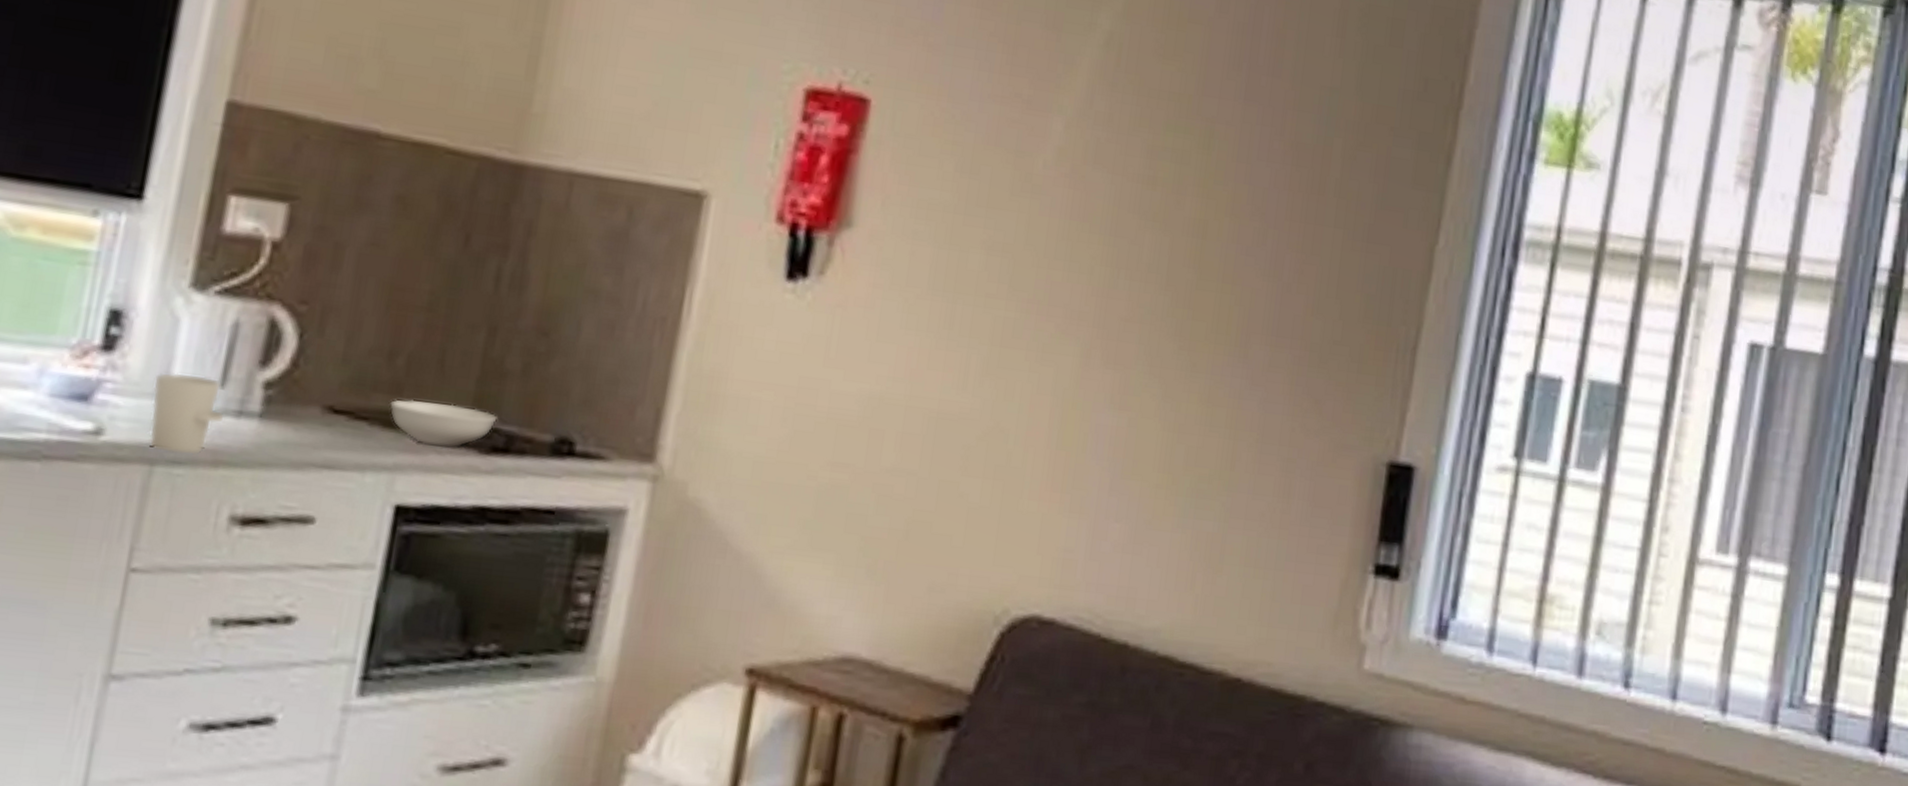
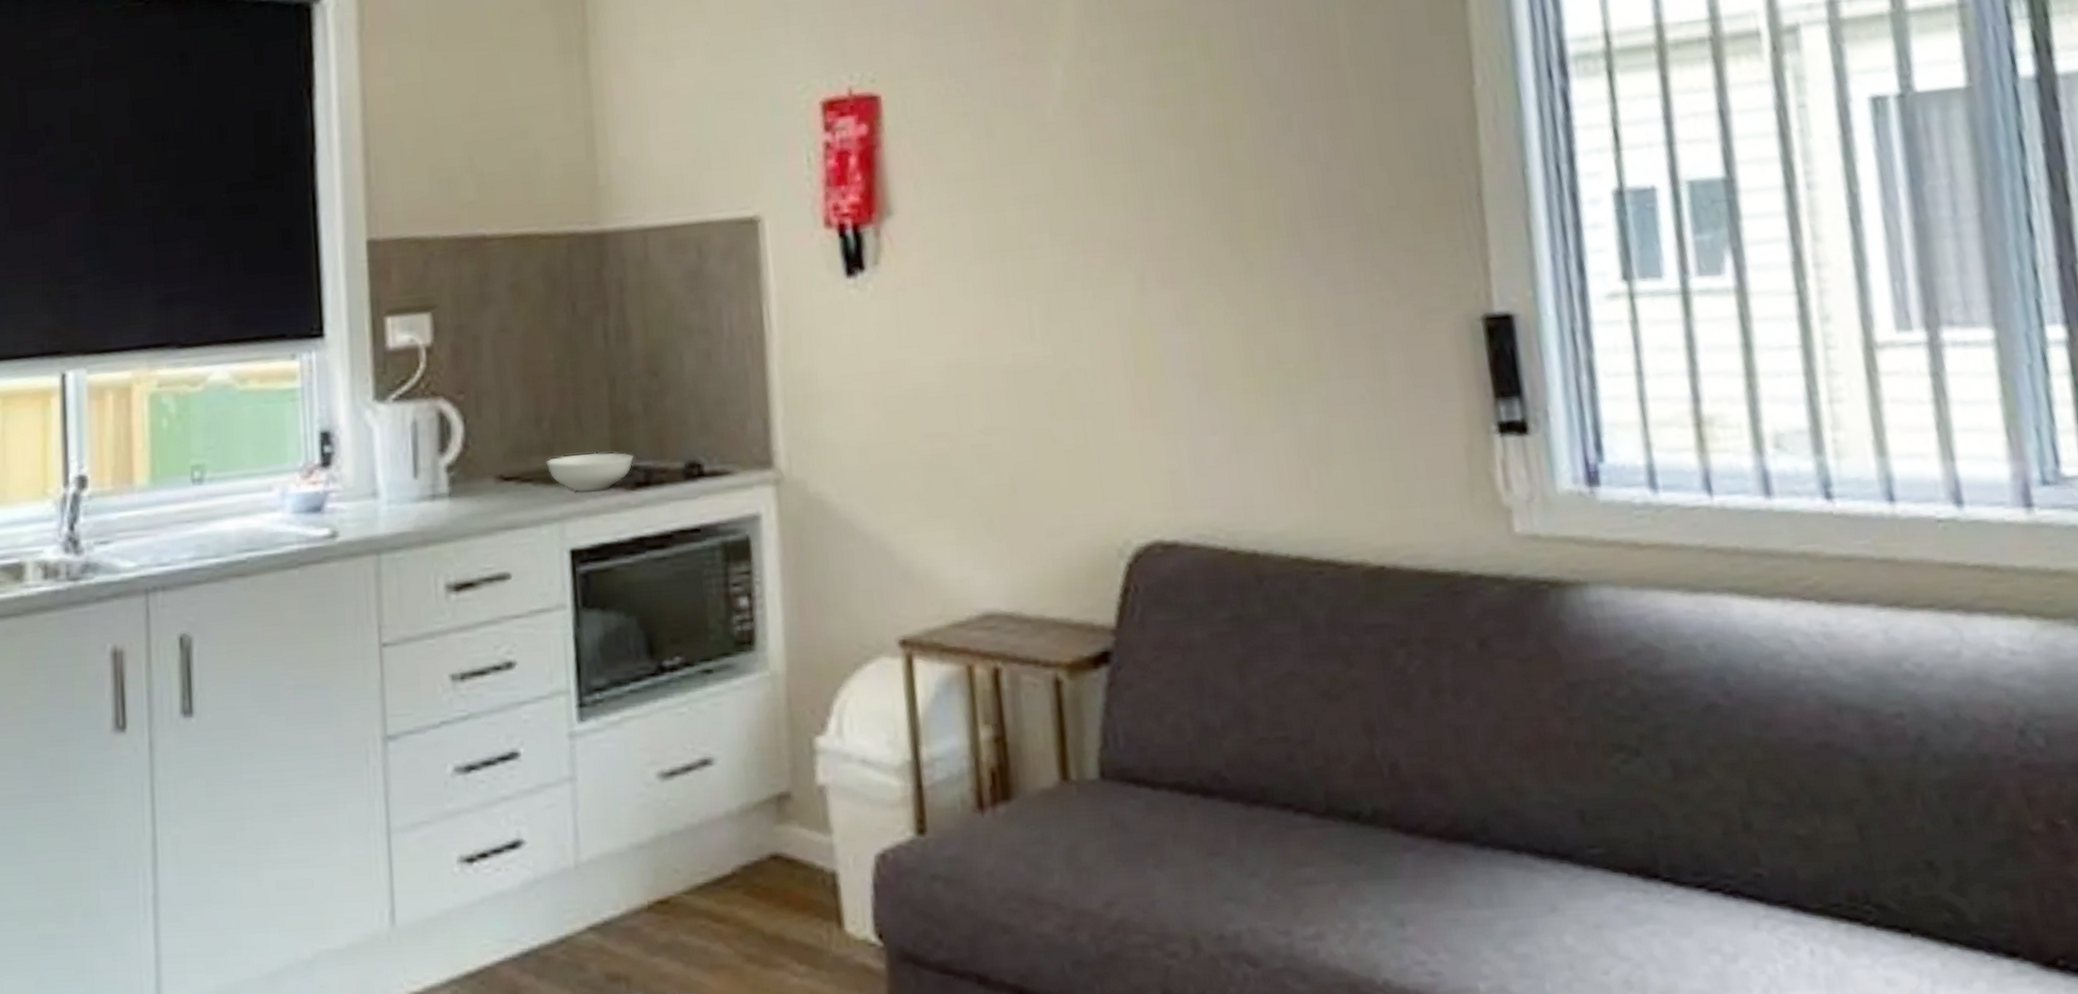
cup: present [149,372,225,455] -> none [365,471,423,542]

